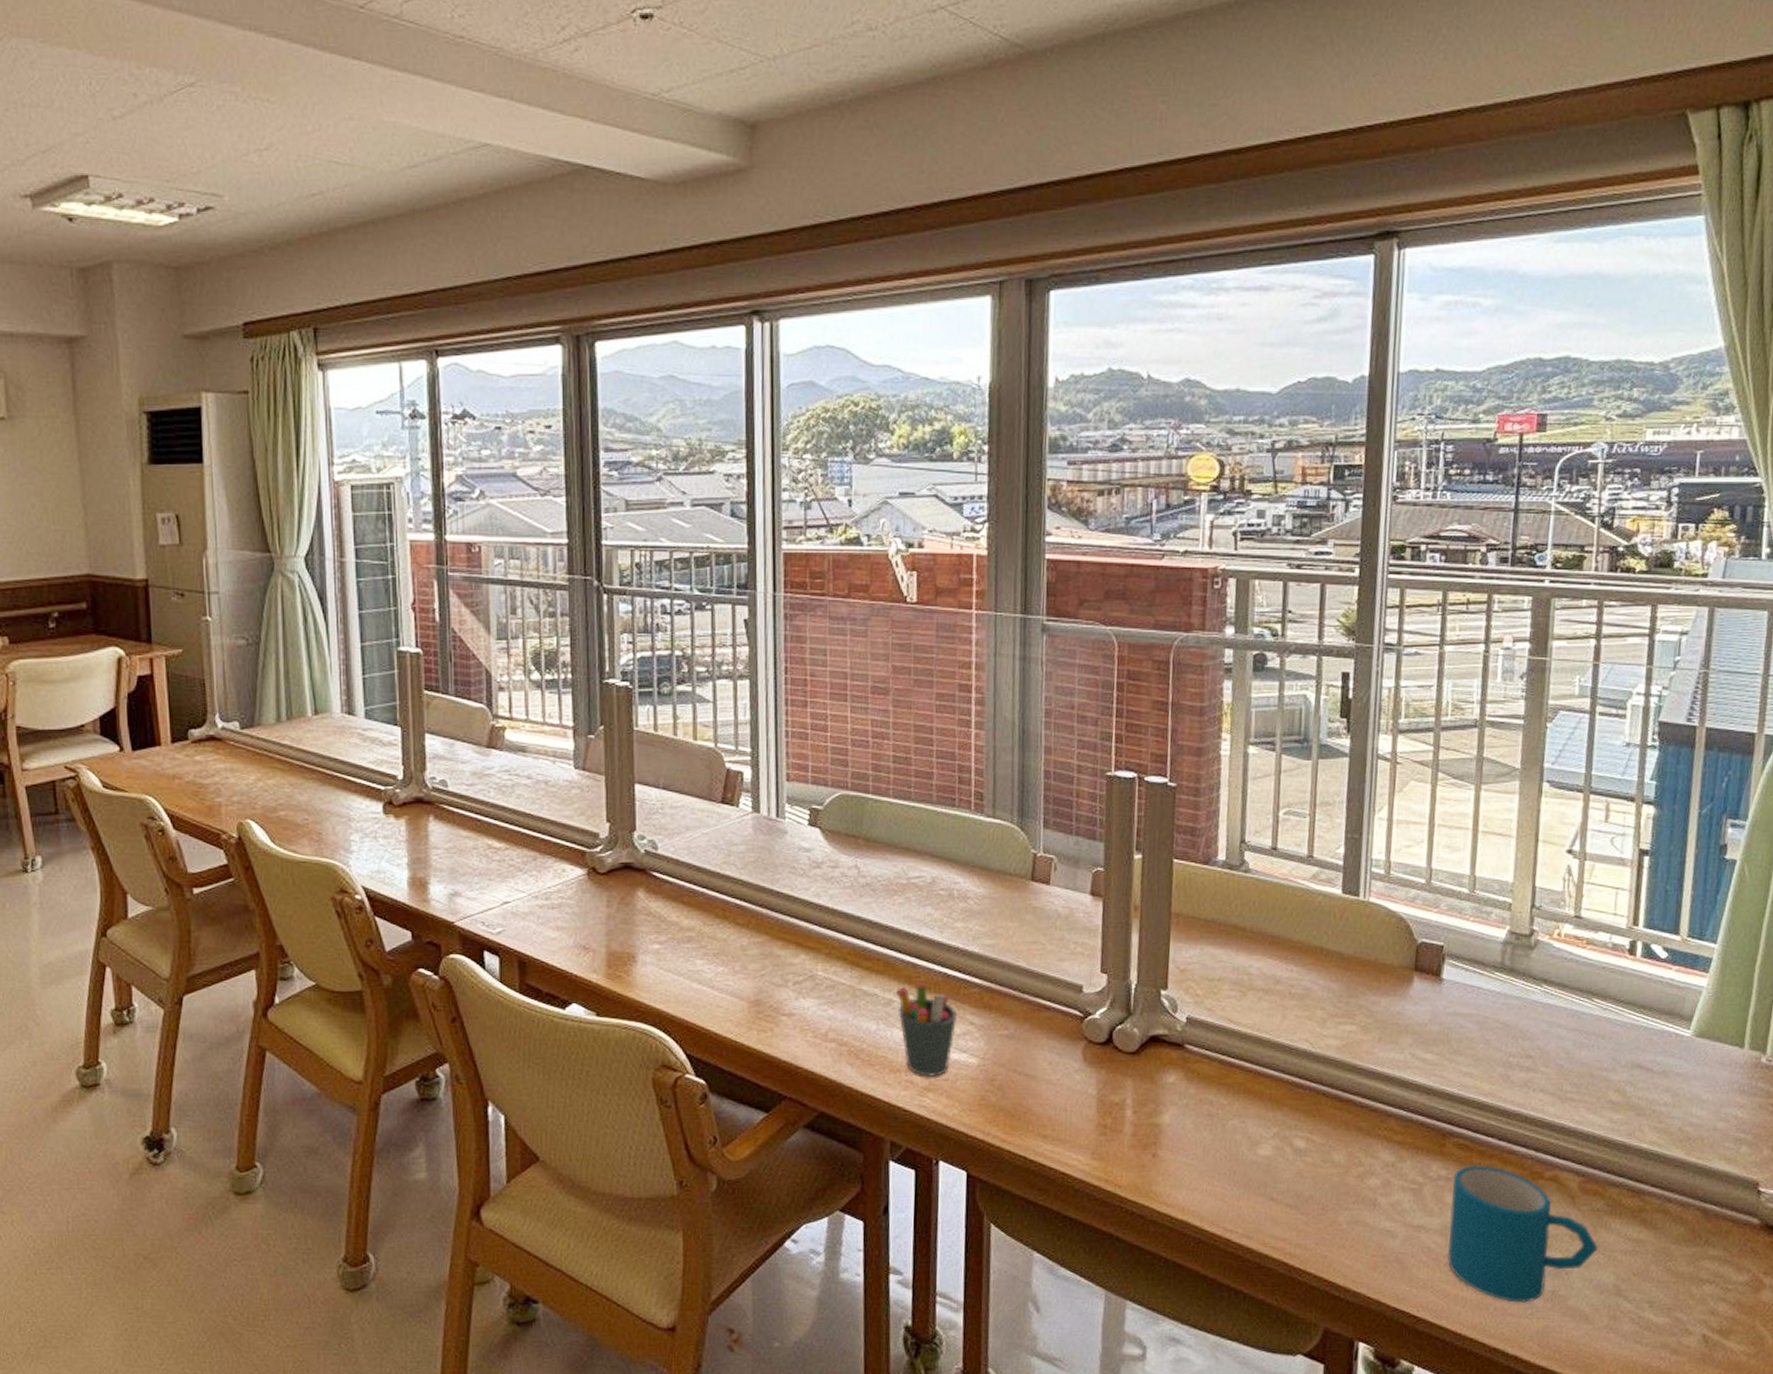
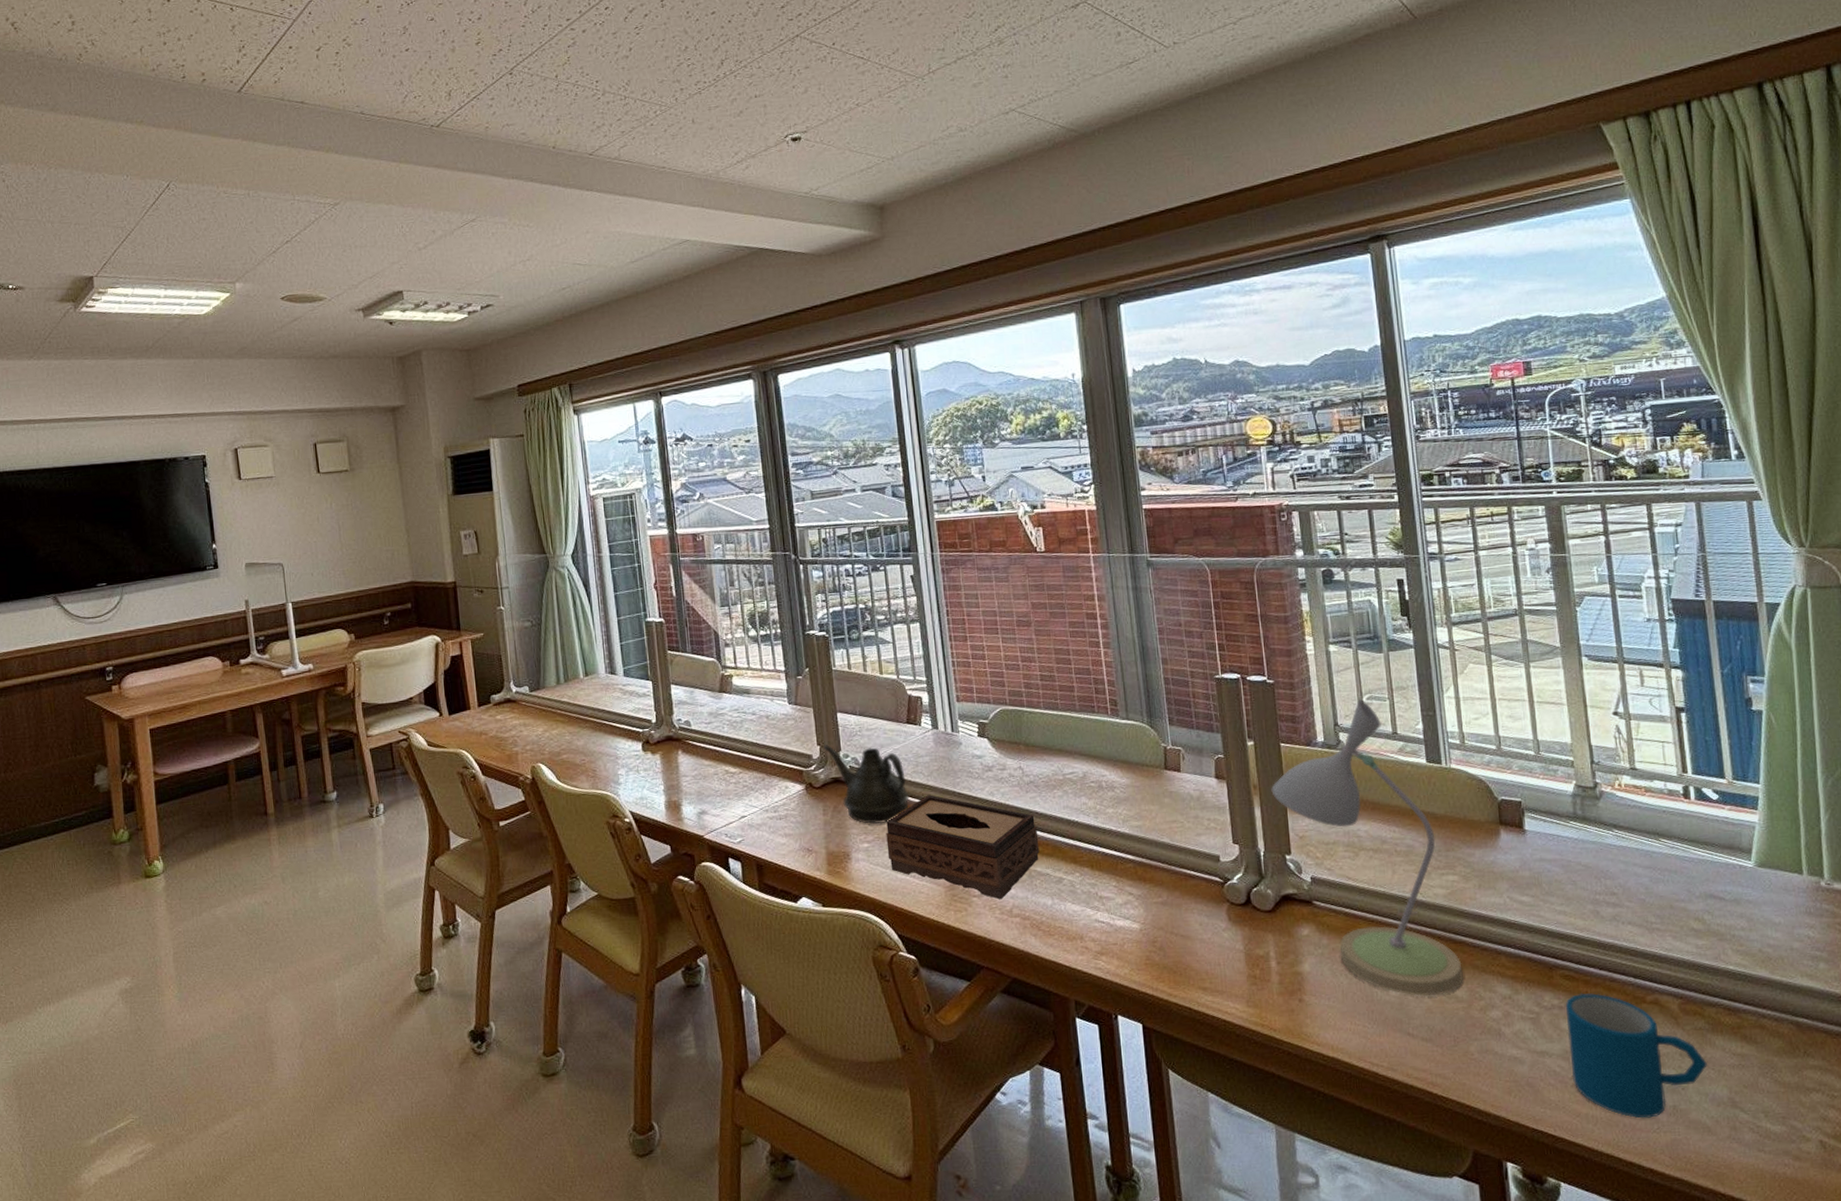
teapot: none [614,822,716,923] -> present [823,745,909,824]
tissue box: none [682,891,869,1021] -> present [886,795,1040,900]
pen holder: present [897,983,957,1076] -> none [1065,861,1118,942]
desk lamp: none [1154,814,1345,1158] -> present [1271,700,1464,996]

